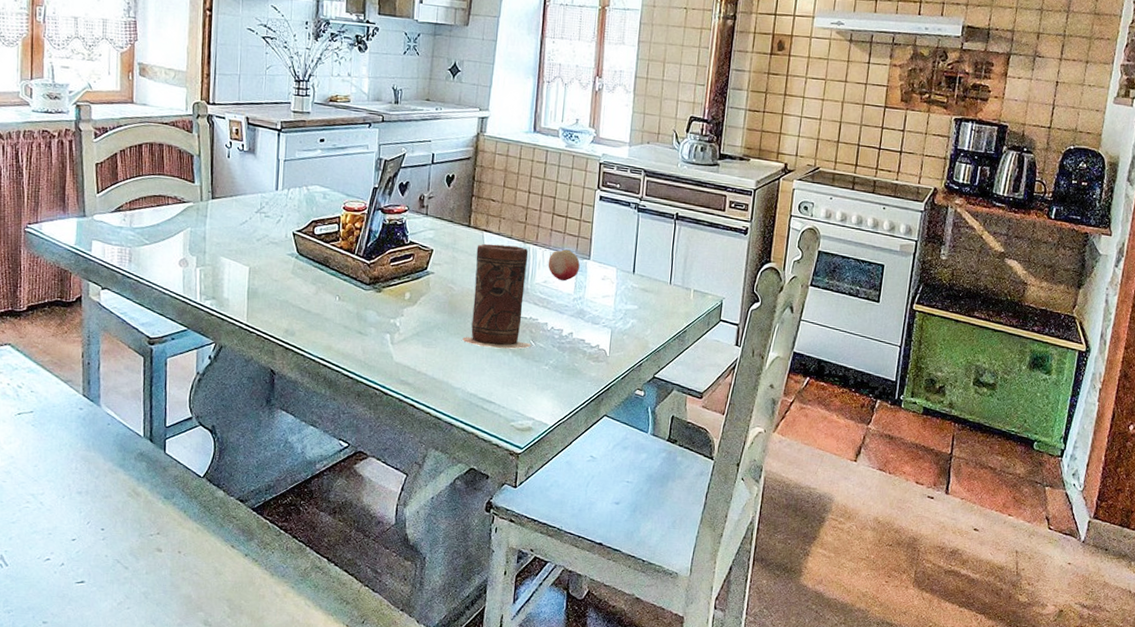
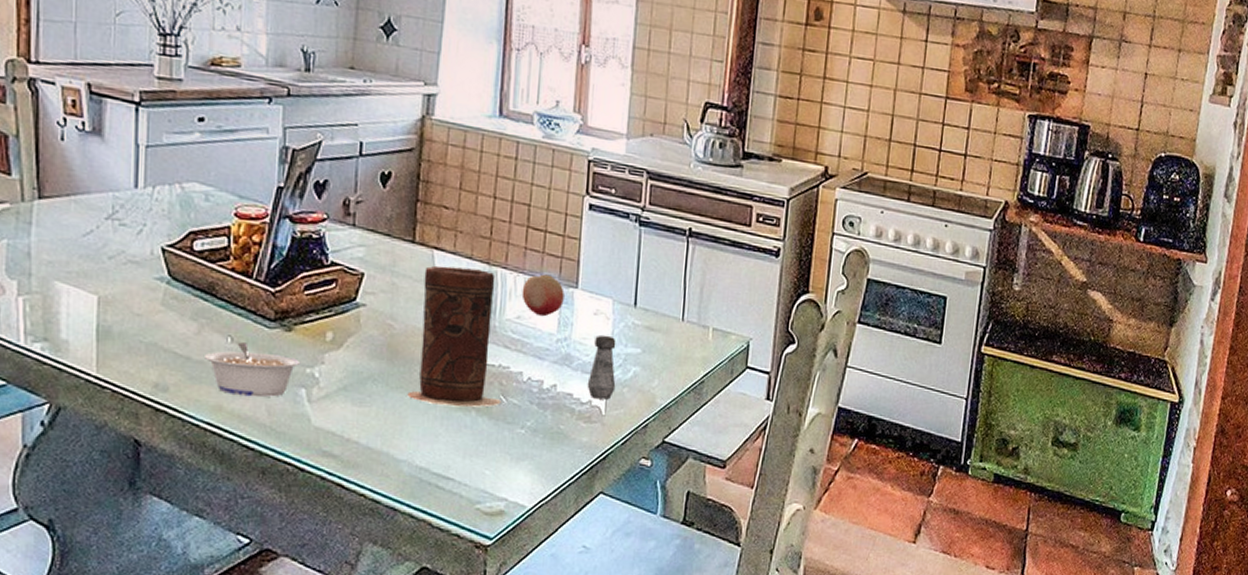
legume: none [320,300,387,340] -> present [205,342,301,398]
salt shaker: none [595,295,619,345] -> present [587,334,616,400]

